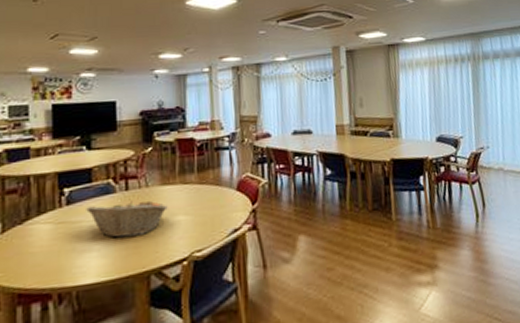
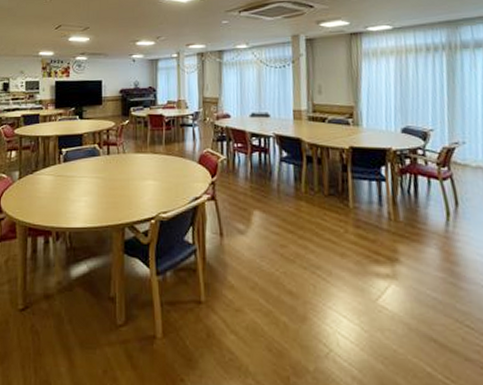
fruit basket: present [86,200,168,238] -> none [78,163,140,193]

